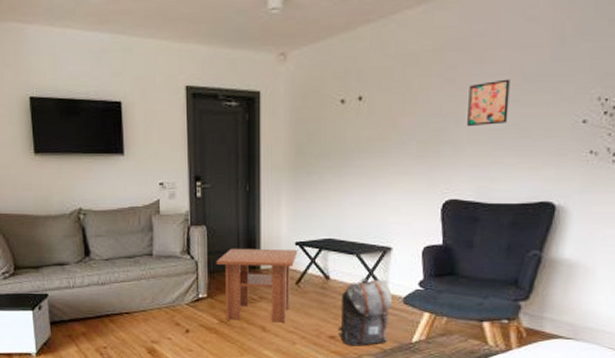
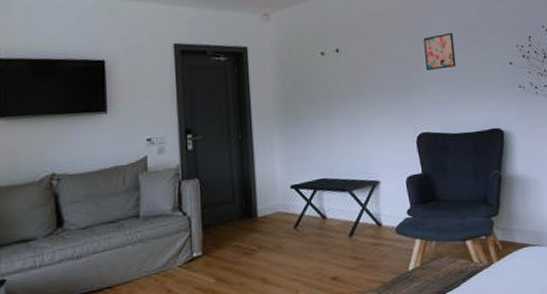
coffee table: present [216,248,298,324] -> none [210,193,294,279]
backpack: present [337,277,392,346] -> none [338,212,387,285]

